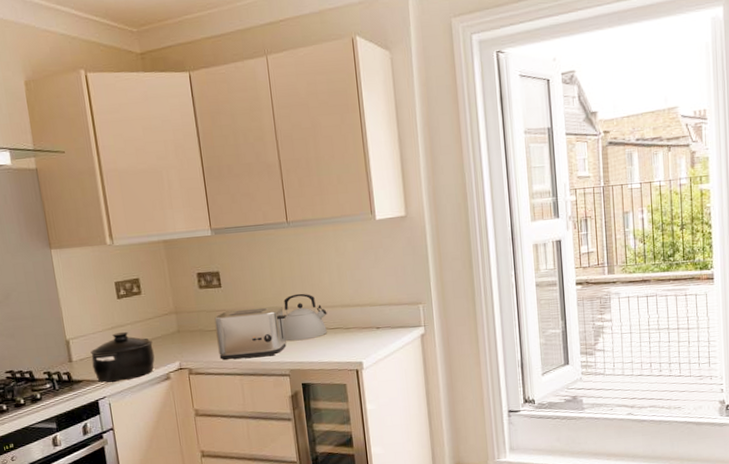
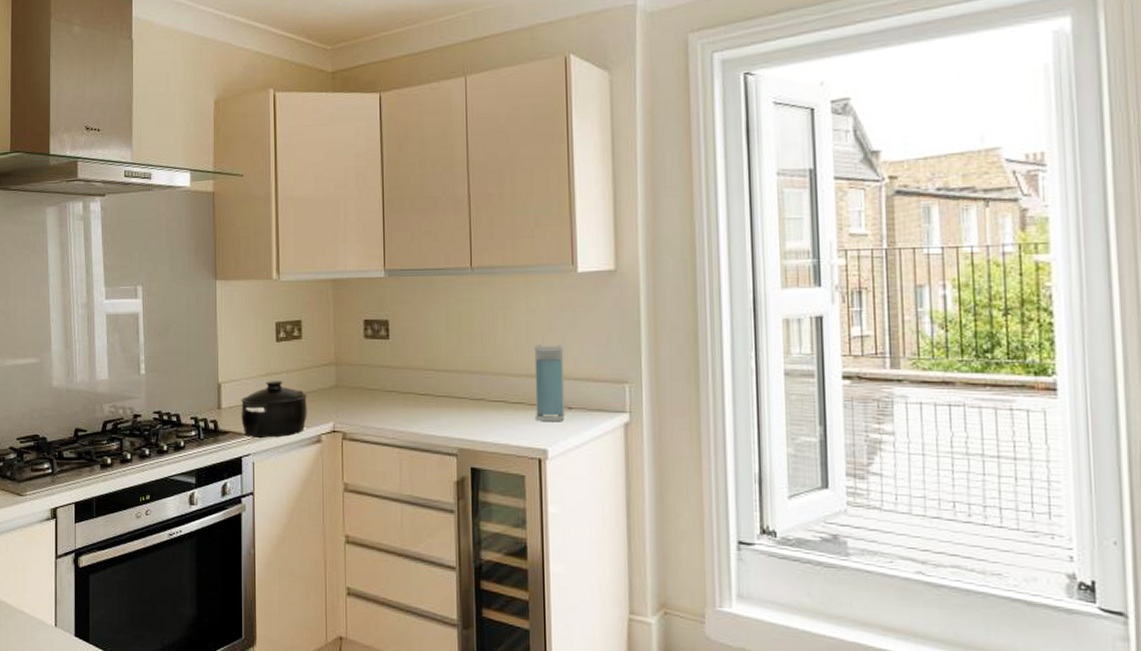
toaster: present [213,306,287,361] -> none [376,368,460,429]
kettle: present [283,293,327,342] -> none [456,355,509,414]
soap dispenser: none [345,279,375,341] -> present [534,344,566,422]

